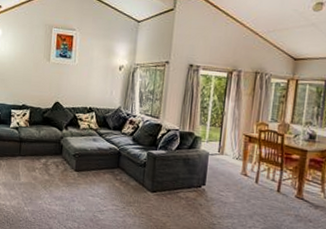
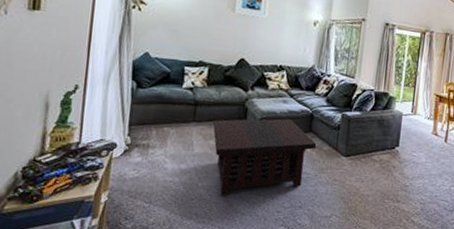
coffee table: none [34,154,125,221] -> present [212,119,317,197]

